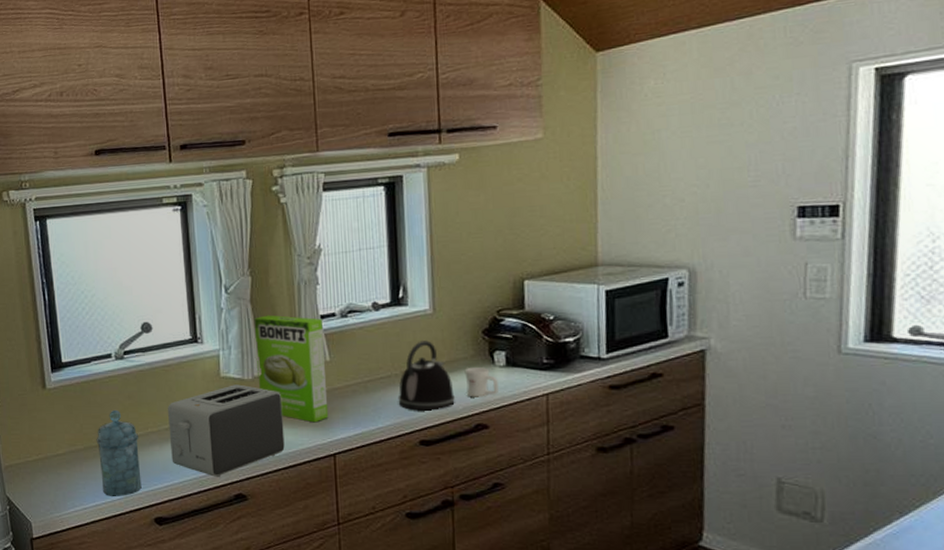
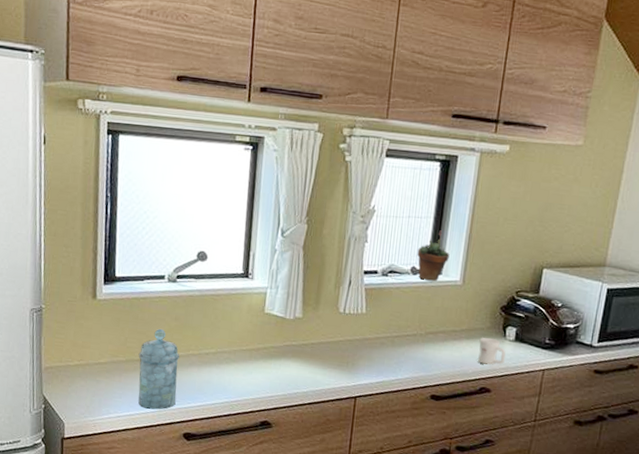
toaster: present [168,384,285,478] -> none [207,321,318,405]
cake mix box: present [254,315,329,423] -> none [298,262,365,367]
succulent plant: none [376,258,413,316] -> present [417,230,450,282]
kettle: present [398,340,455,412] -> none [419,307,468,372]

